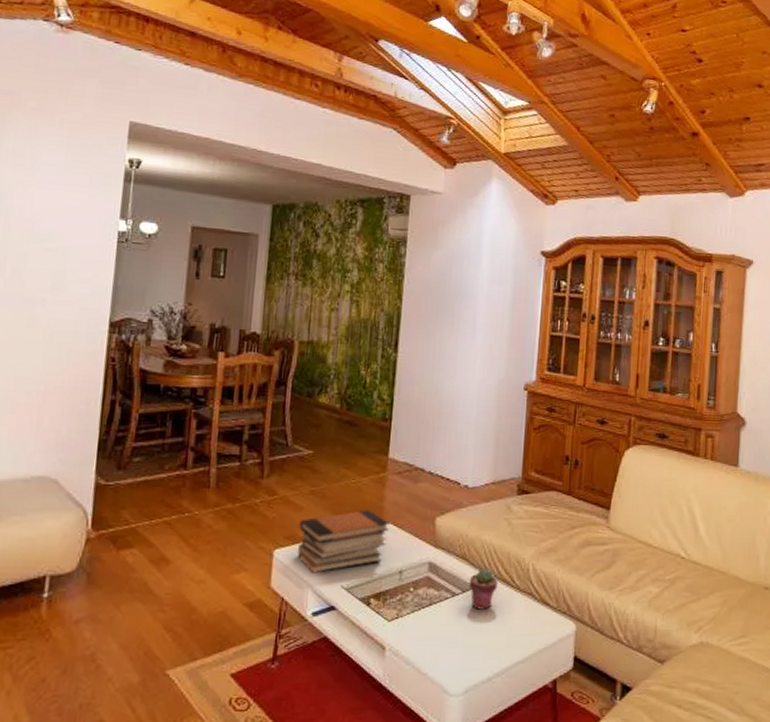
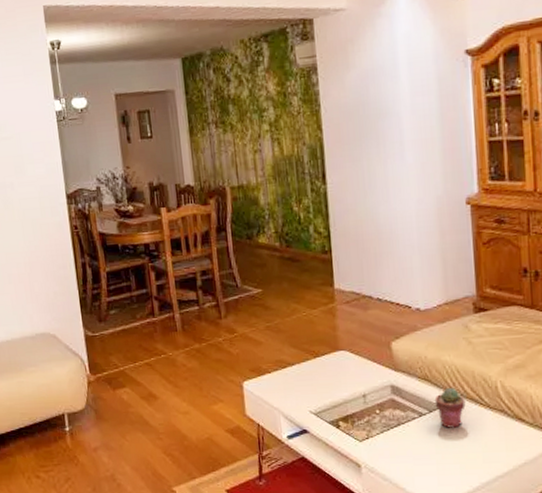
book stack: present [298,509,389,573] -> none [261,339,346,401]

